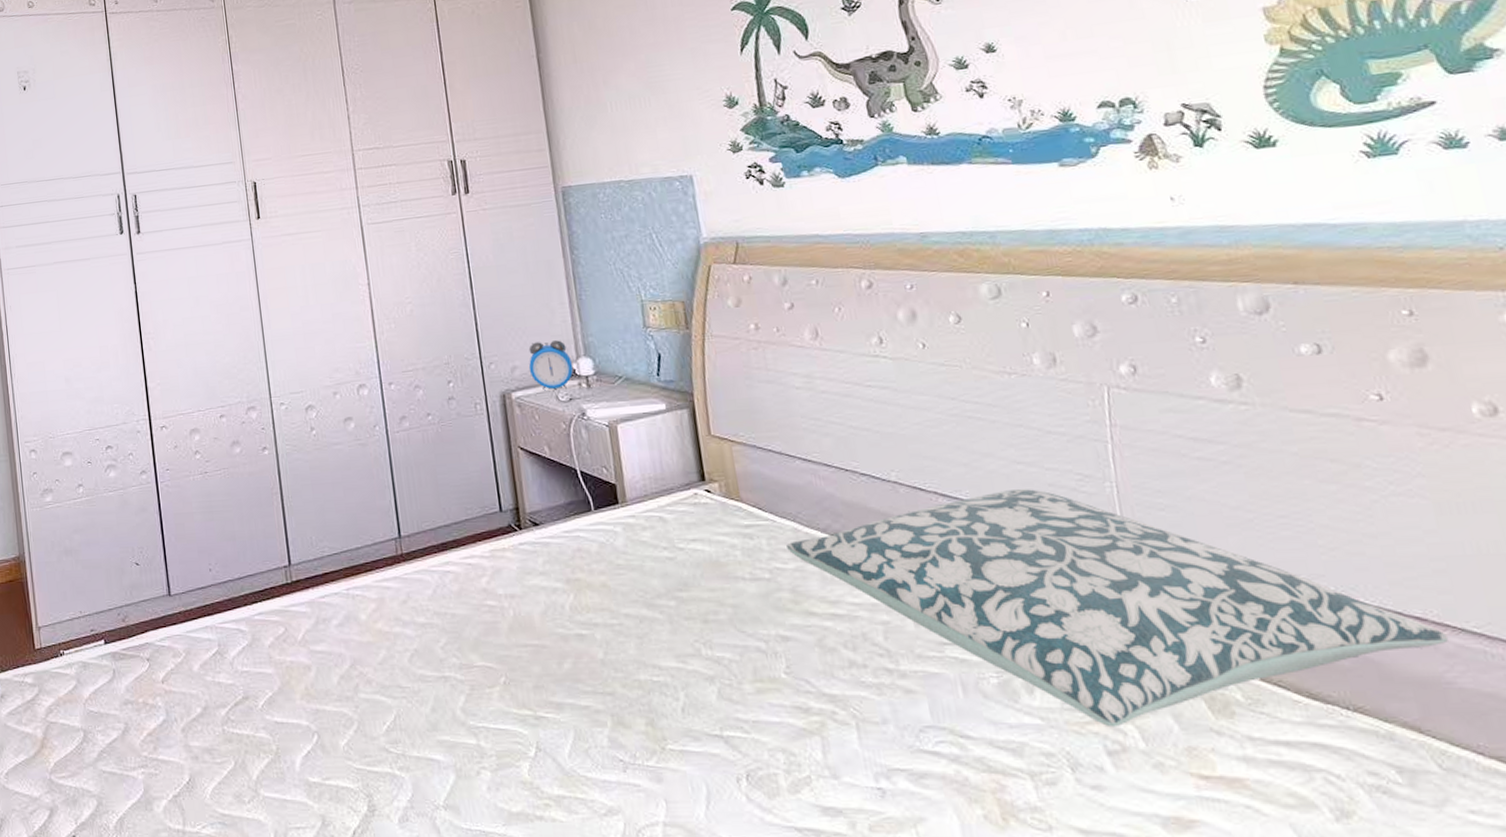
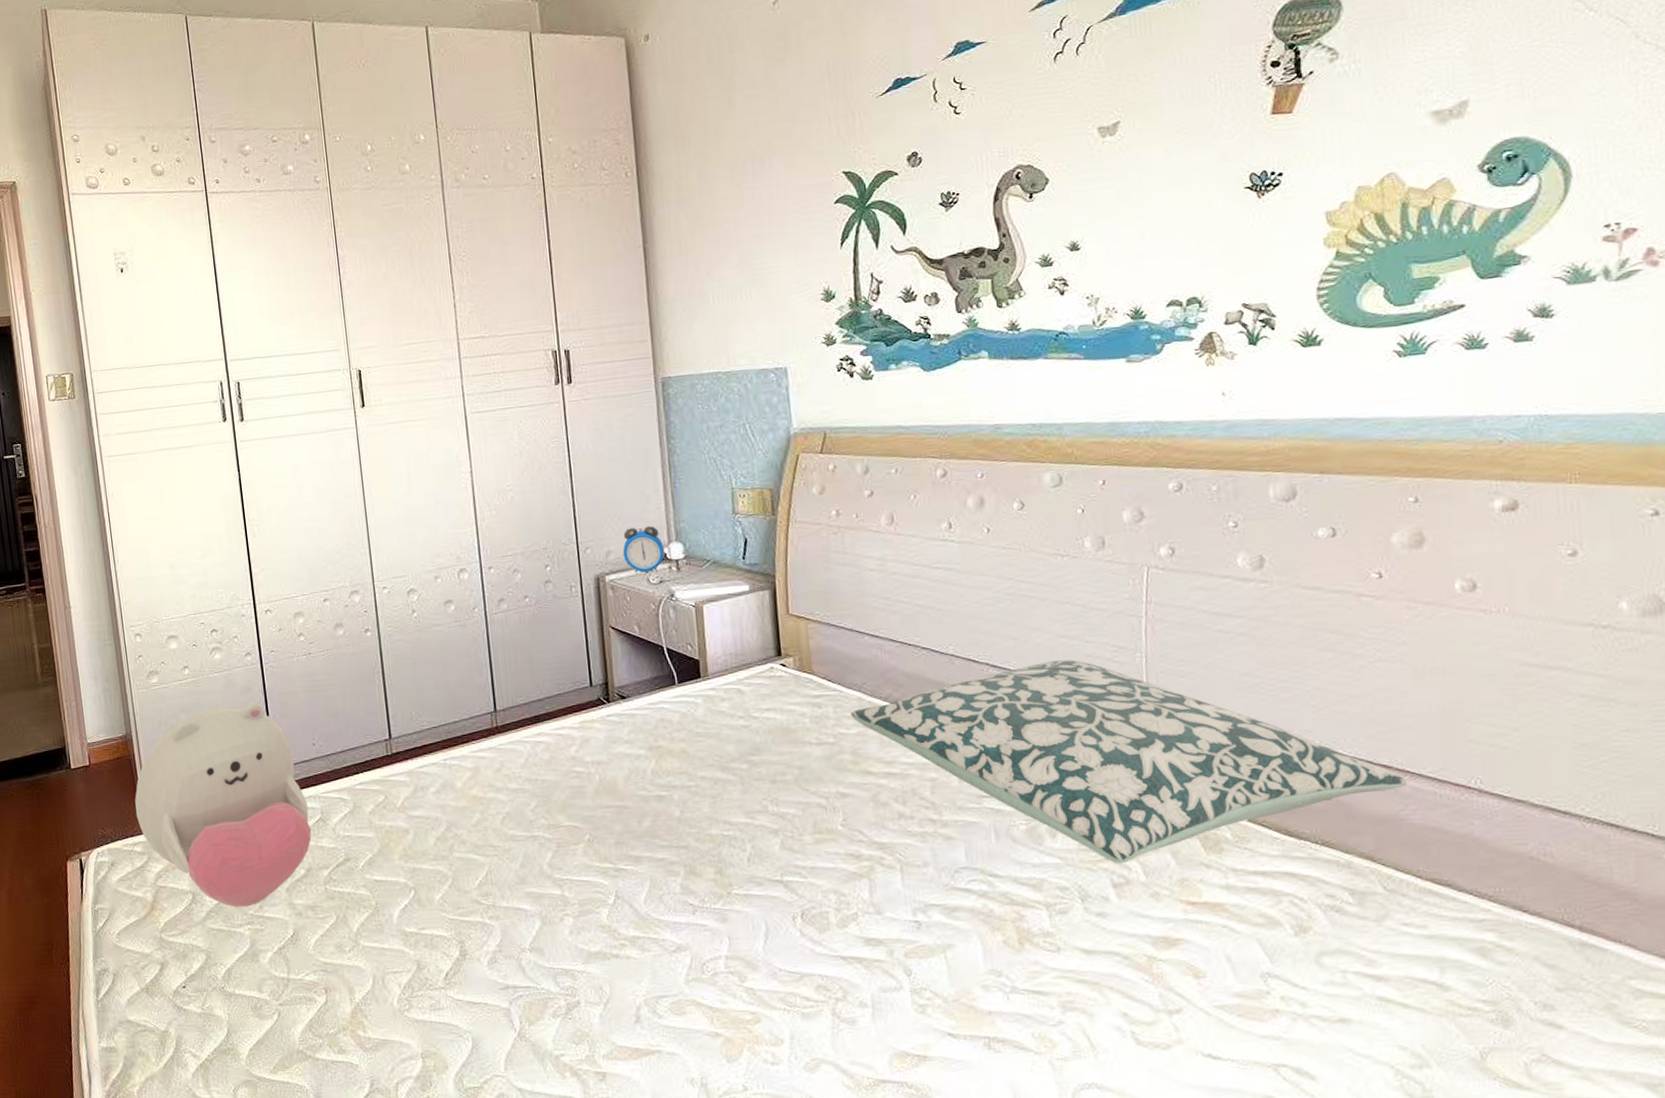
plush toy: none [26,523,208,748] -> present [135,702,312,907]

